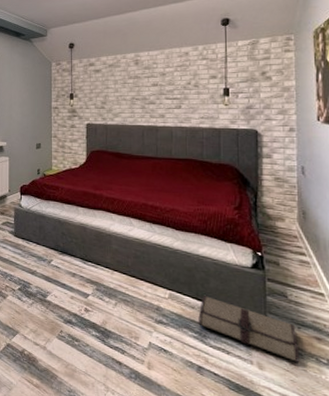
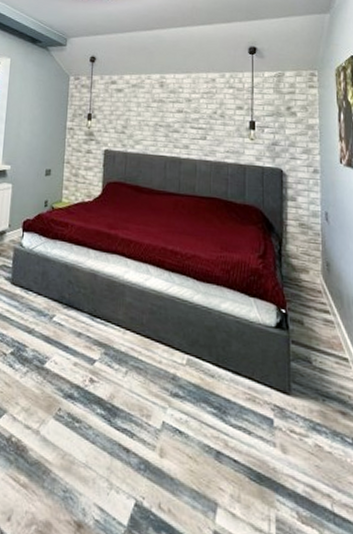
tool roll: present [198,296,300,364] -> none [218,361,325,444]

